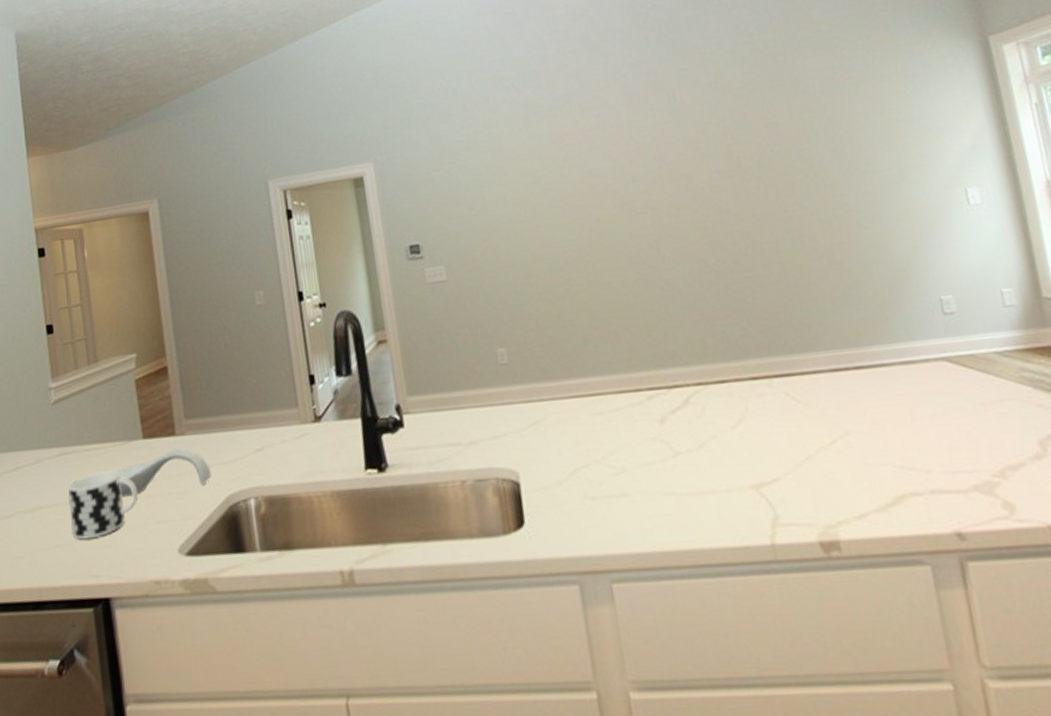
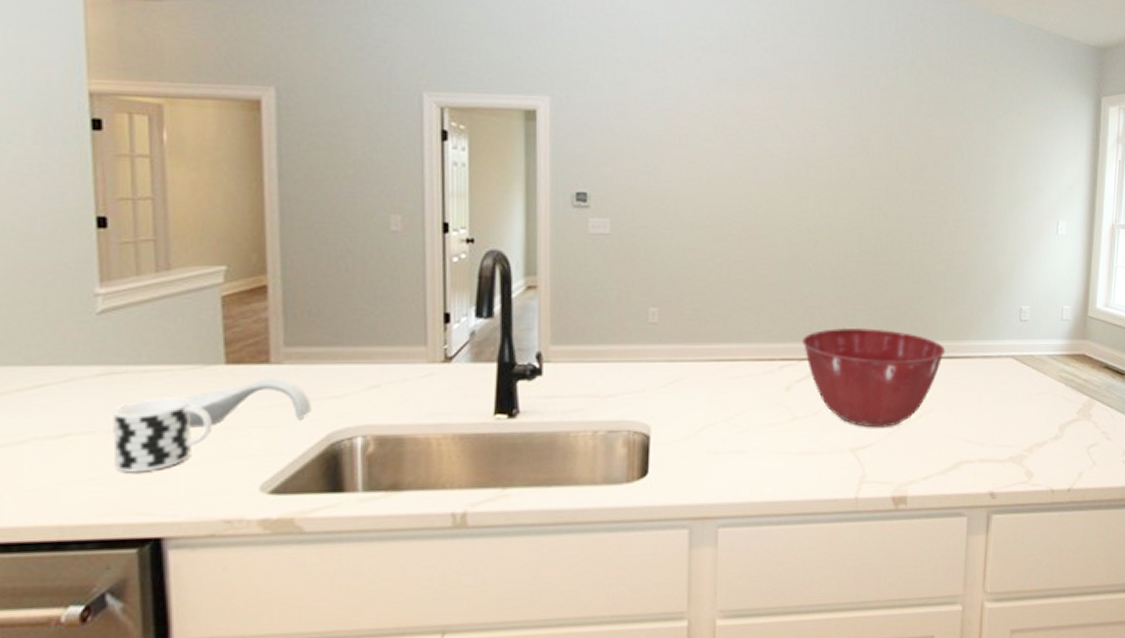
mixing bowl: none [668,343,850,459] -> present [802,327,946,428]

